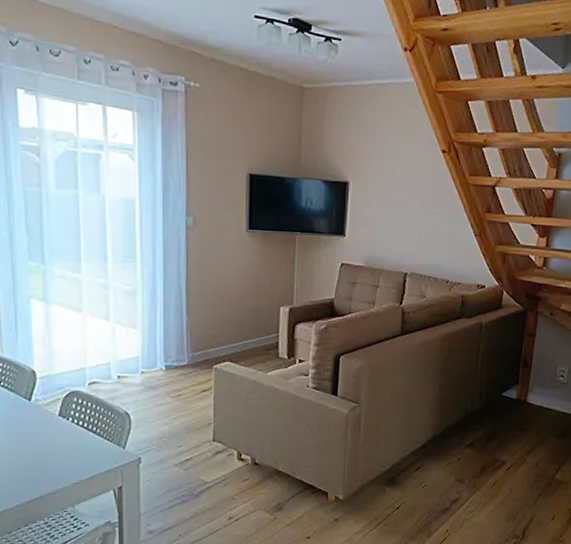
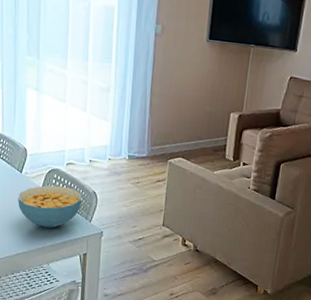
cereal bowl: none [28,411,112,463] -> present [18,185,83,228]

